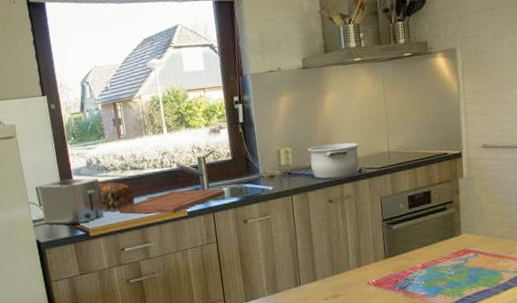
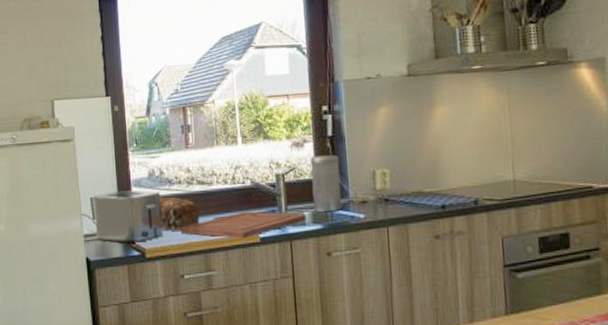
canister: none [226,138,255,188] -> present [310,154,342,213]
cooking pot: present [307,142,360,179] -> none [410,166,477,210]

